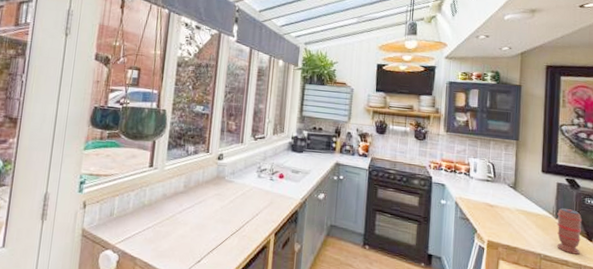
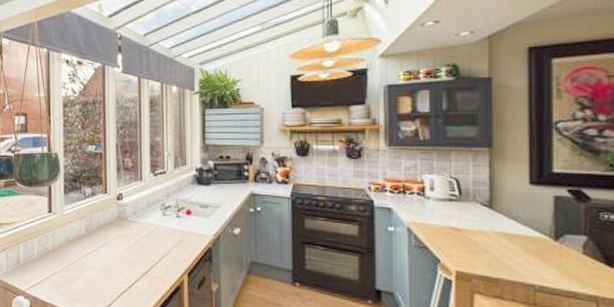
spice grinder: present [557,207,583,255] -> none [557,226,597,284]

